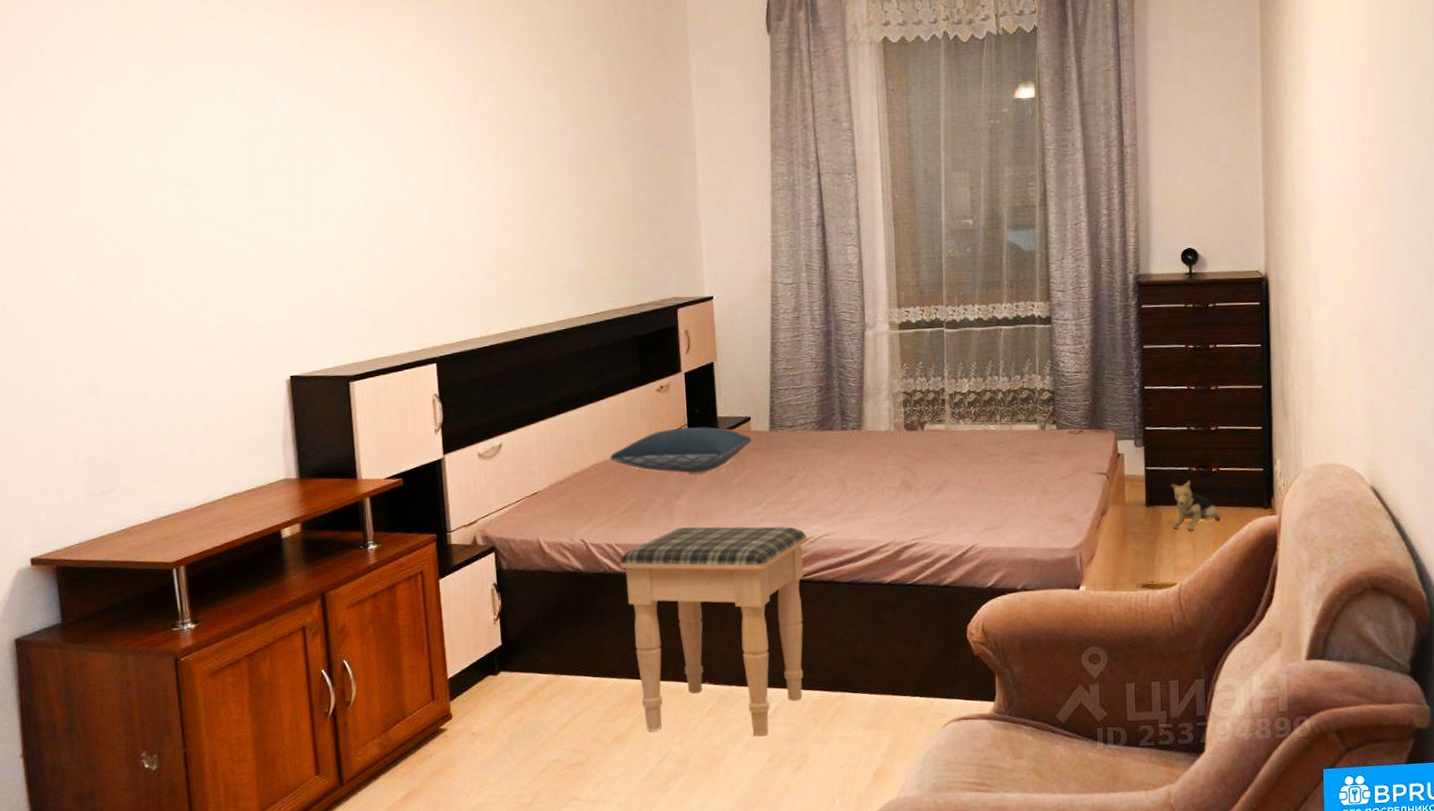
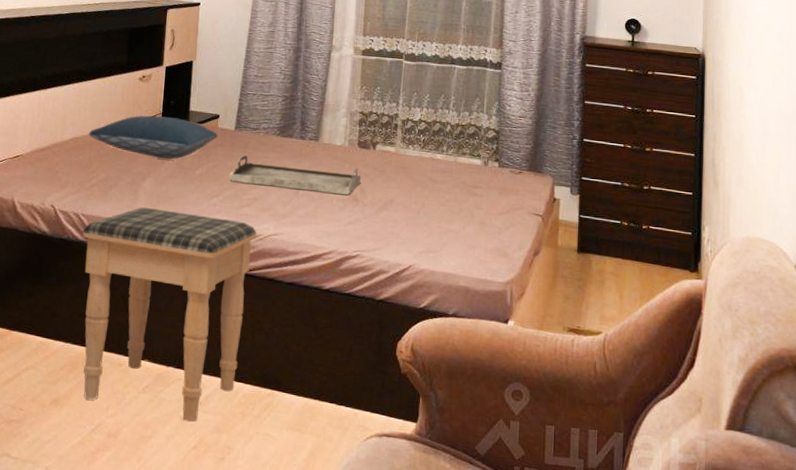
serving tray: none [770,451,912,487] -> present [230,154,361,196]
plush toy: present [1171,481,1221,531] -> none [601,234,648,283]

